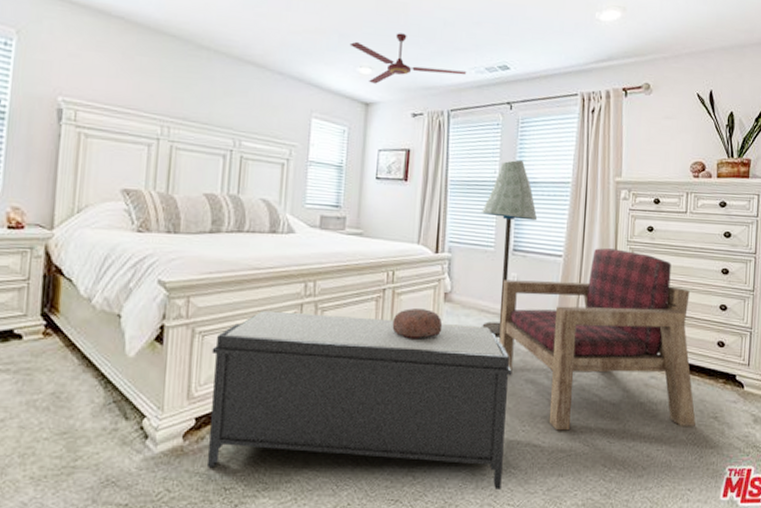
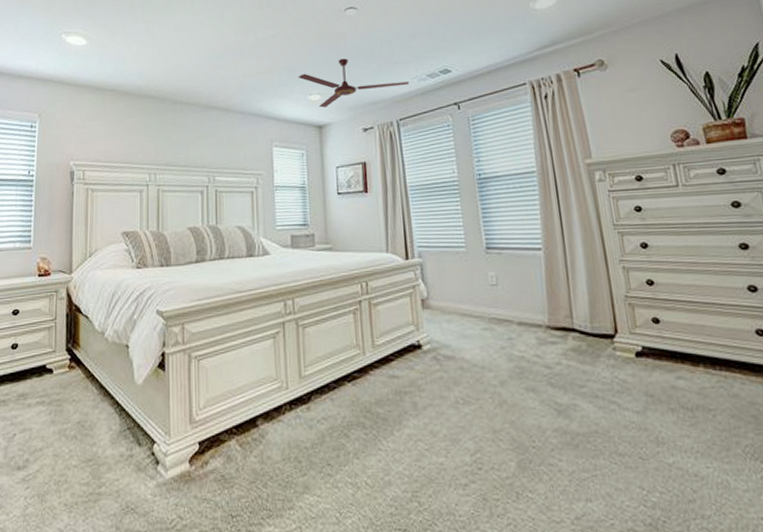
bench: present [208,310,512,489] -> none [207,331,520,518]
decorative bowl: present [392,308,443,339] -> none [373,318,425,351]
floor lamp: present [481,159,538,336] -> none [445,156,507,341]
armchair: present [499,248,696,431] -> none [480,235,751,446]

